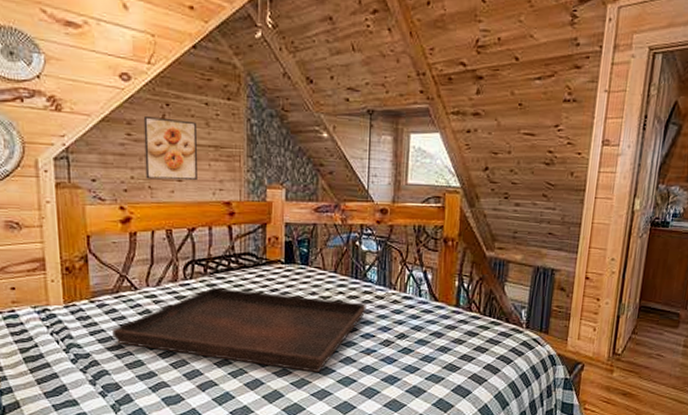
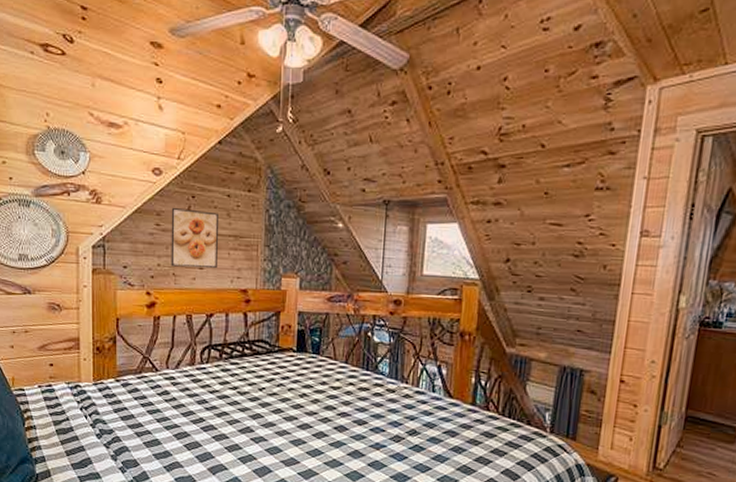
serving tray: present [112,287,367,372] -> none [134,372,377,464]

